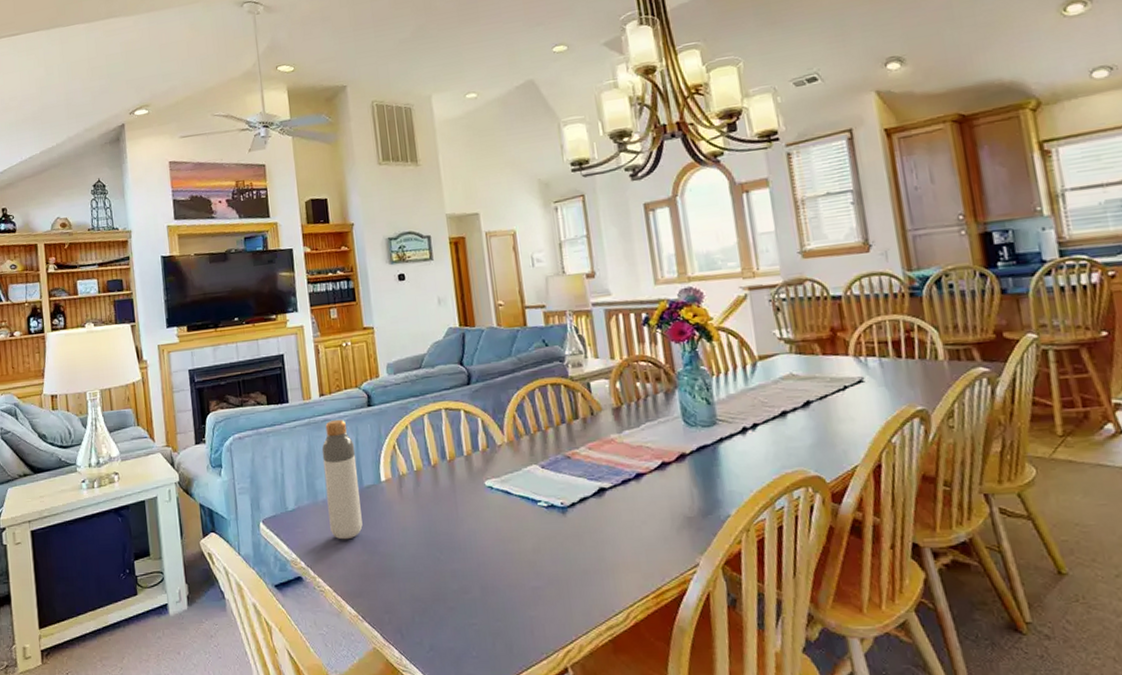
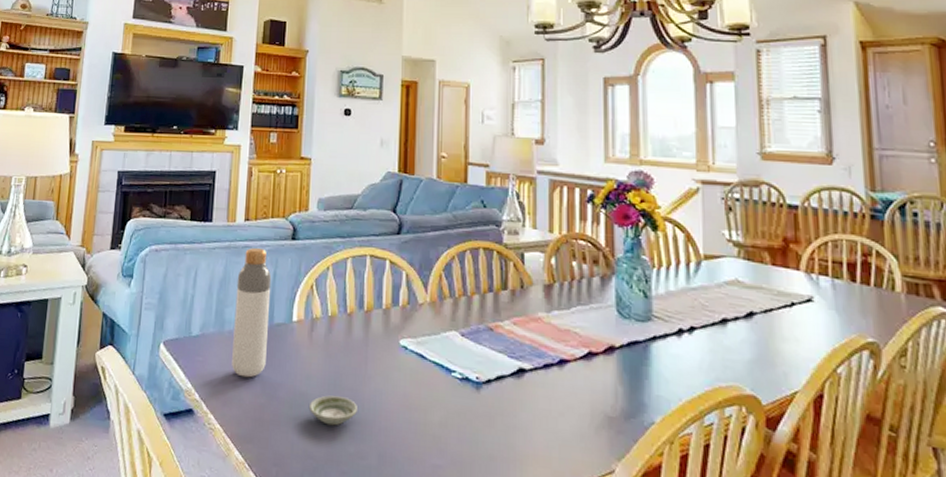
saucer: none [410,541,455,569] -> present [310,395,357,426]

